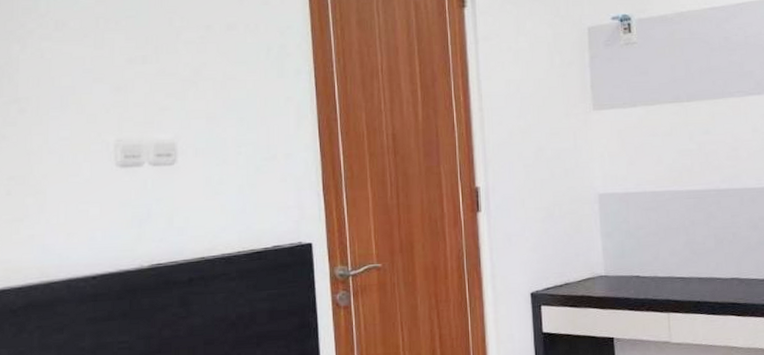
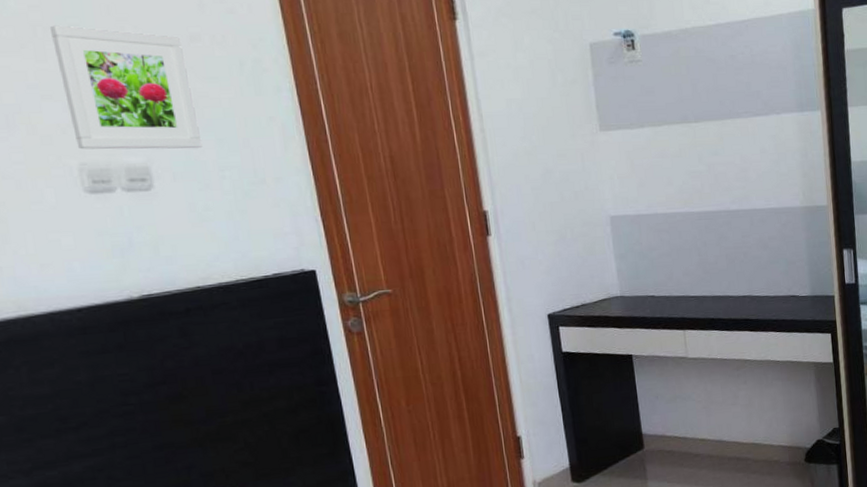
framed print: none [110,17,225,127] -> present [49,25,203,150]

